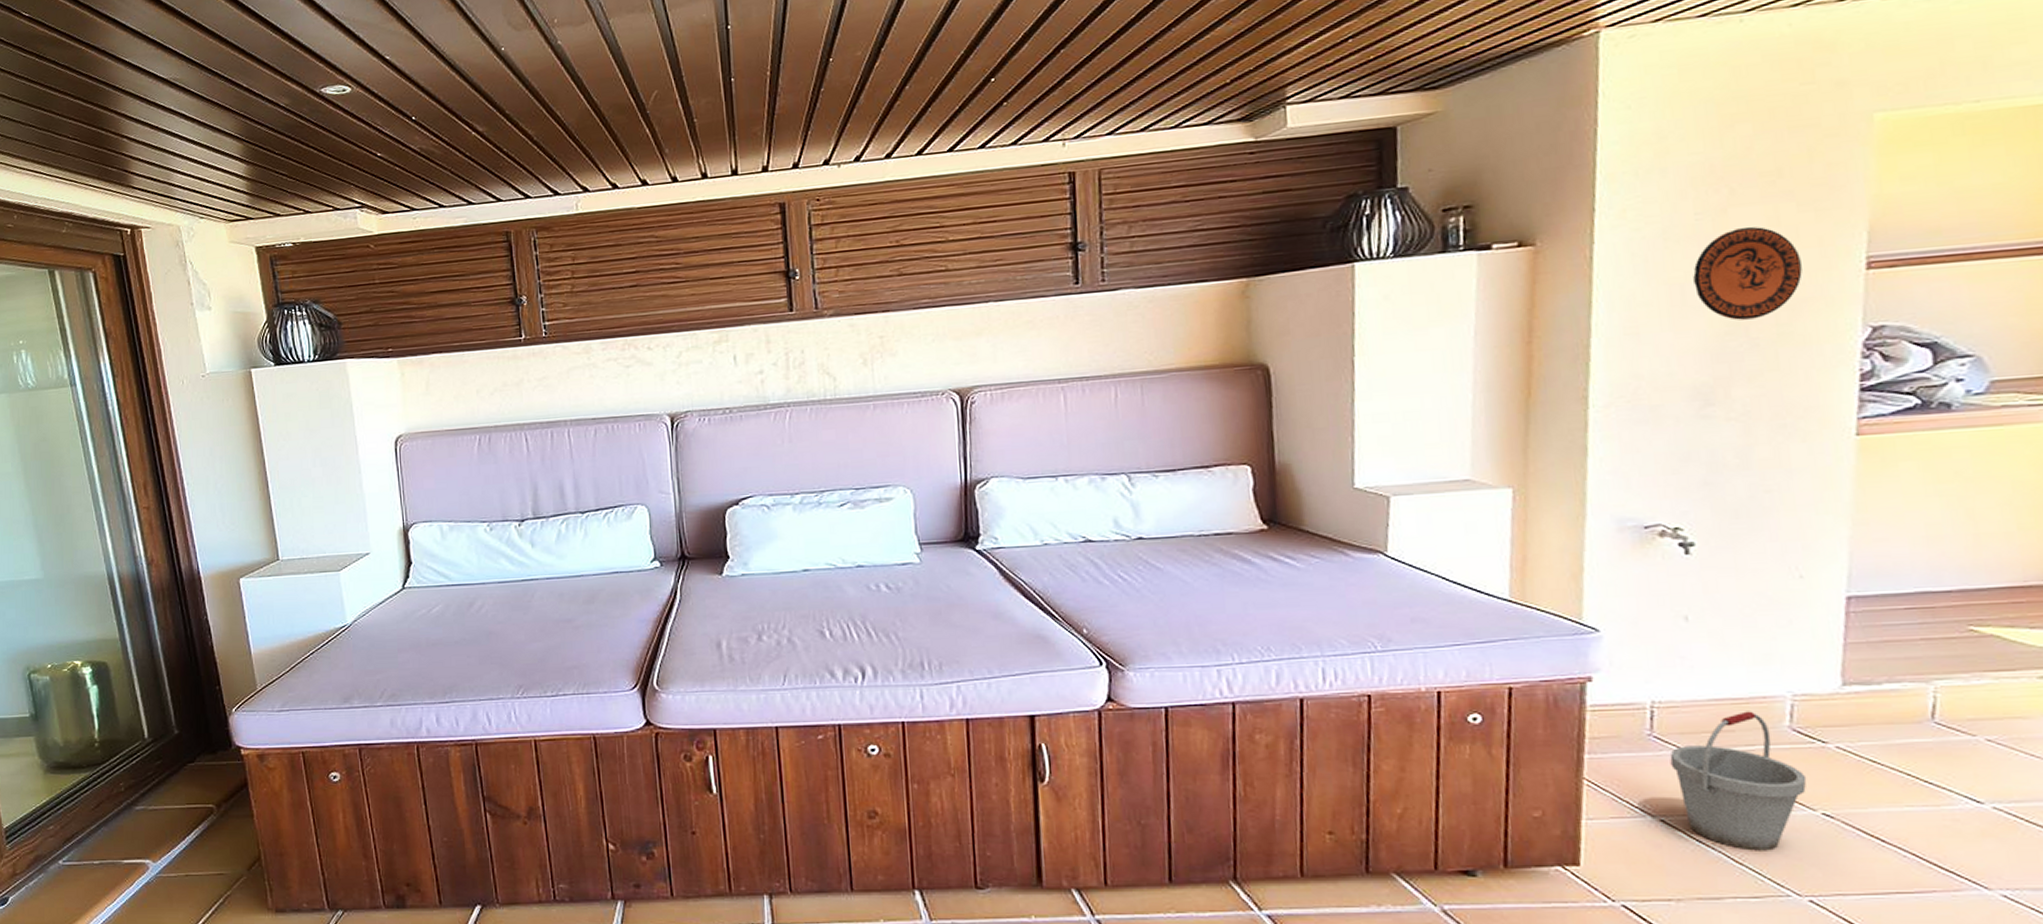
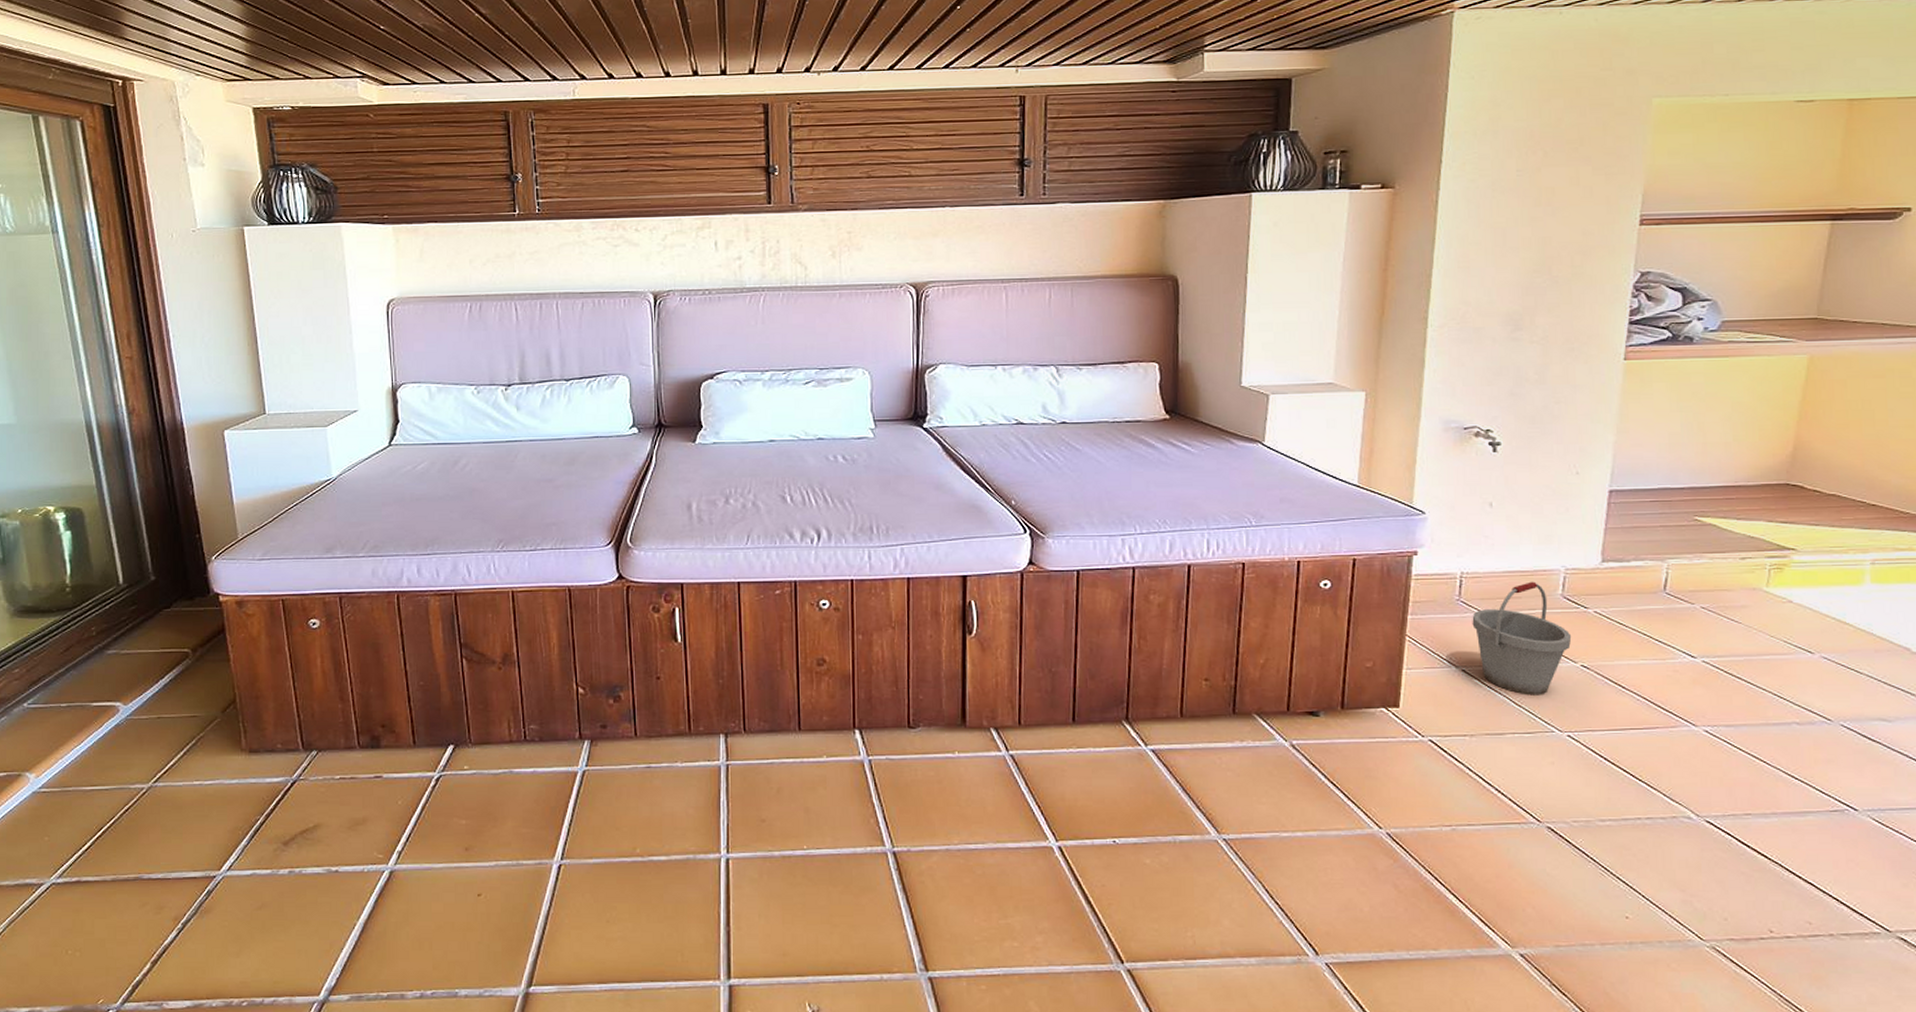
decorative plate: present [1693,227,1802,320] -> none [1513,185,1593,261]

